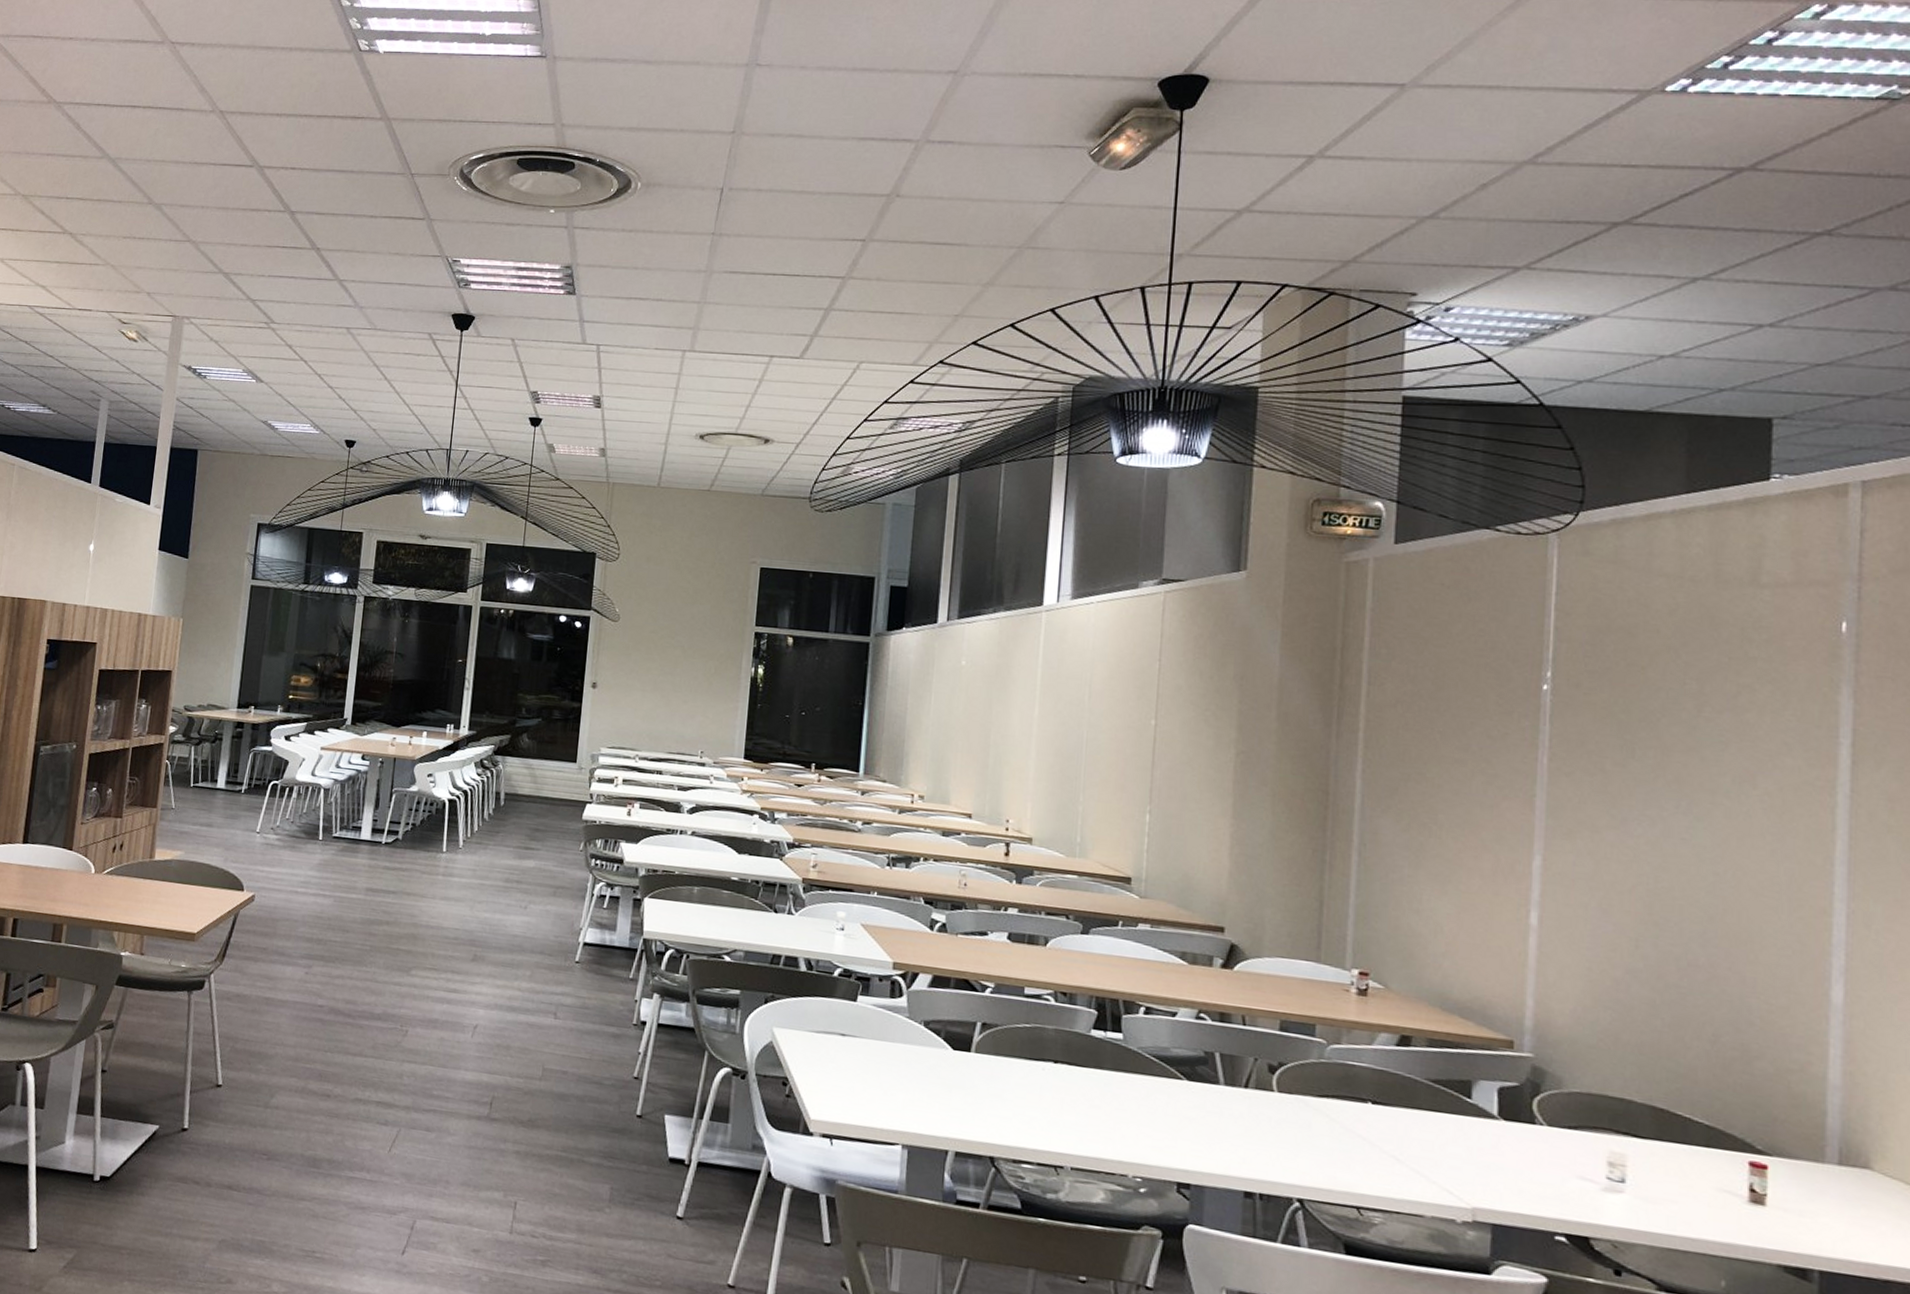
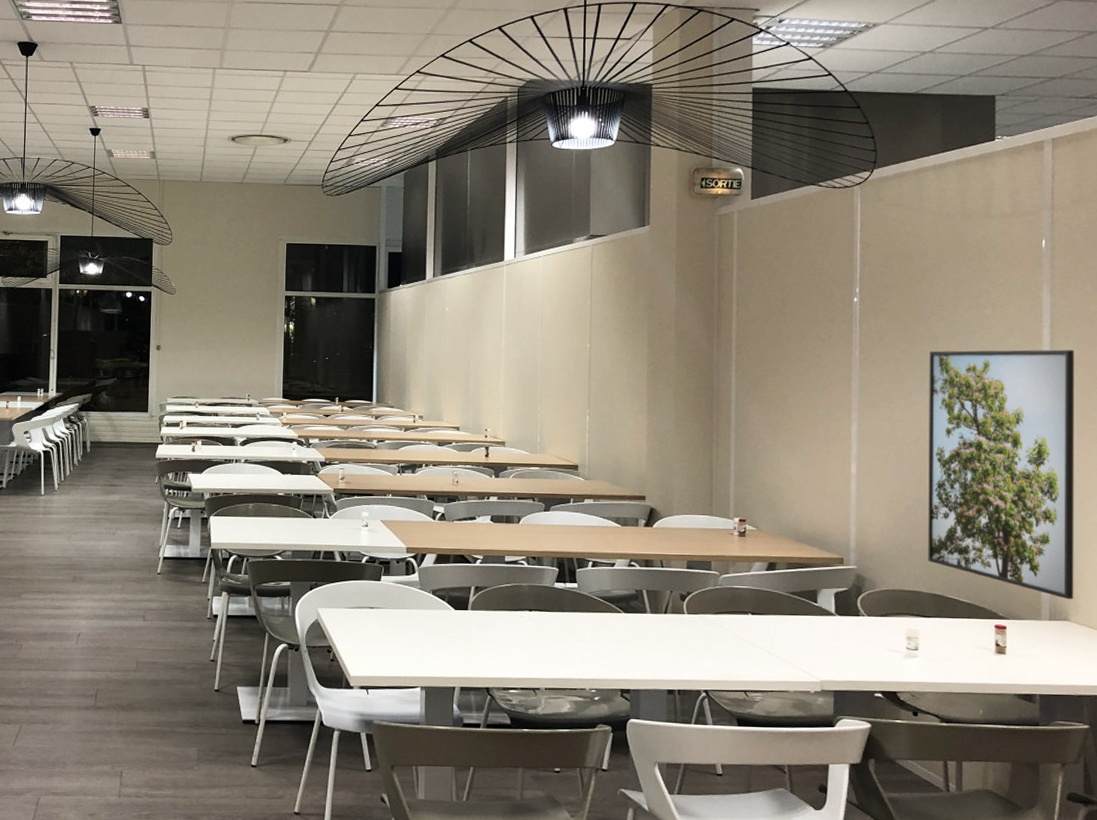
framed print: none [1645,765,1891,1140] -> present [928,349,1074,600]

